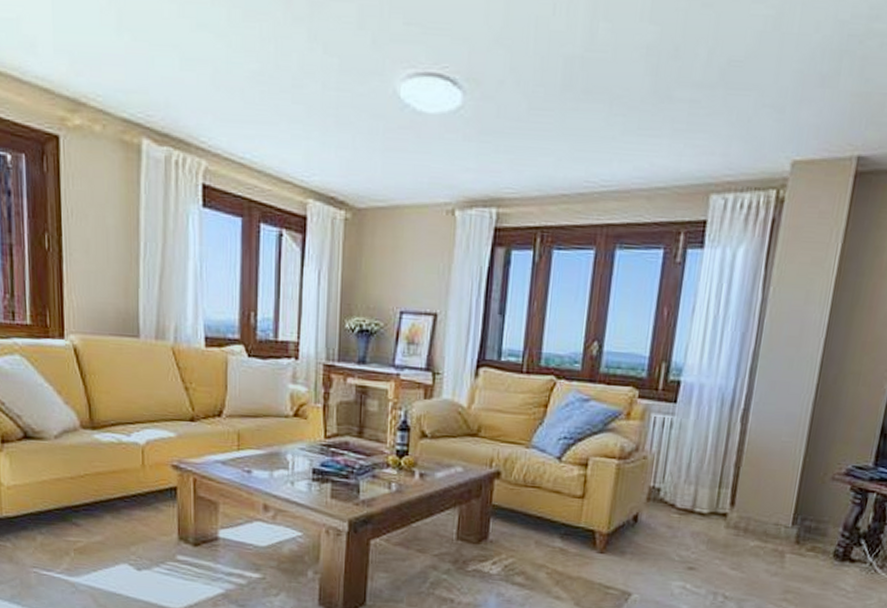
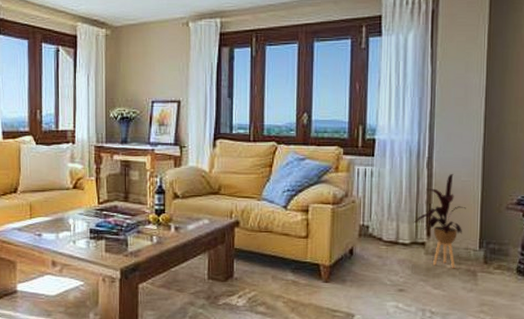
house plant: none [715,432,783,547] -> present [413,174,466,269]

